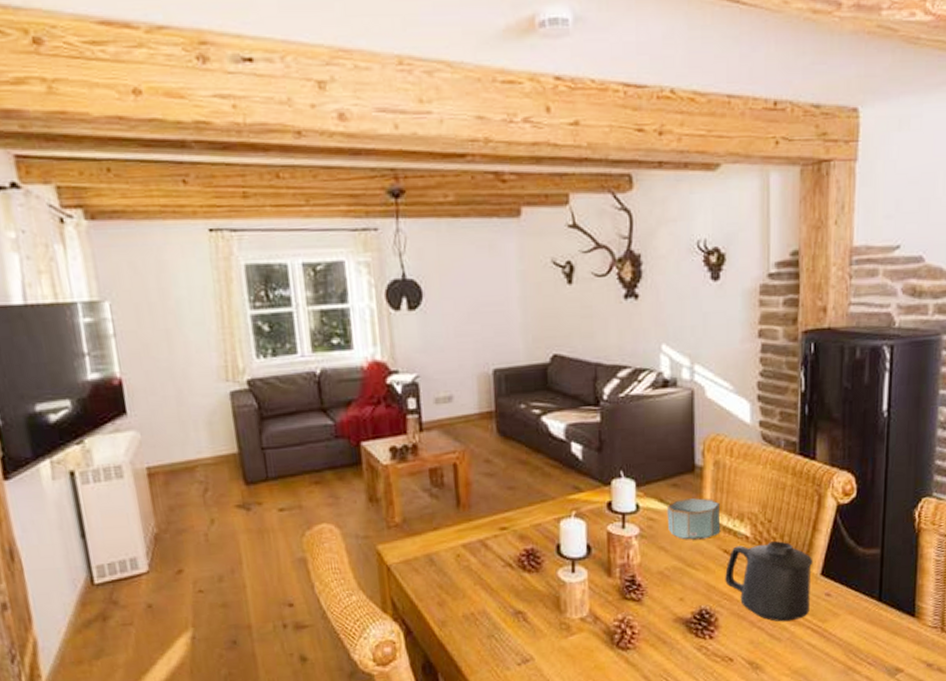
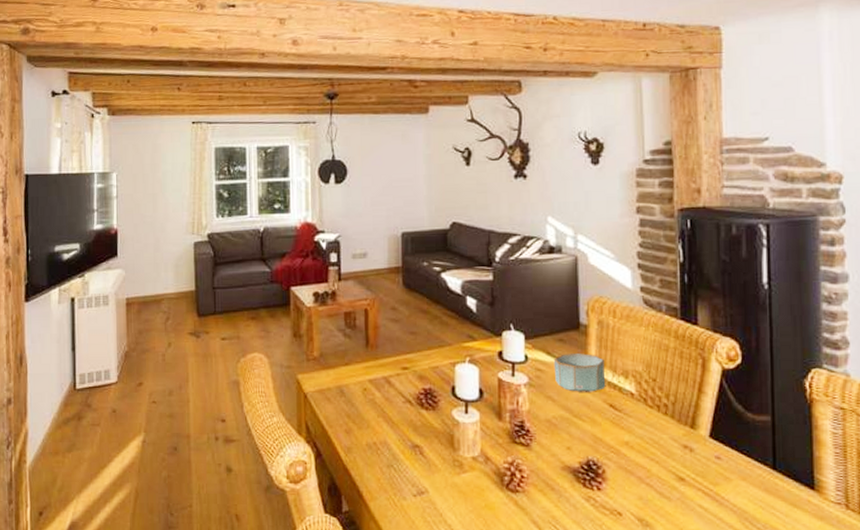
mug: present [725,541,813,622] -> none [611,400,701,481]

